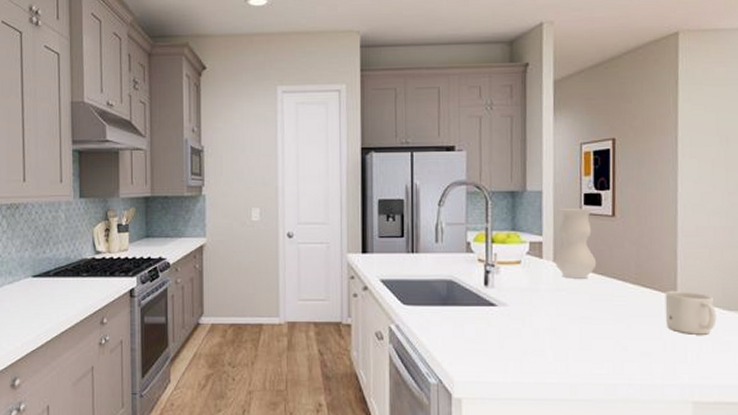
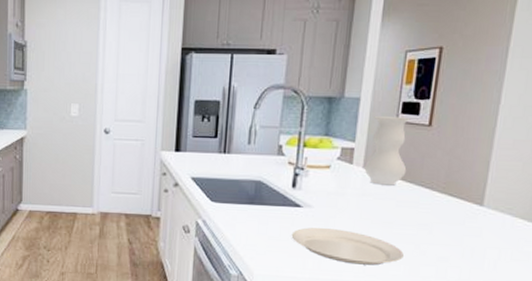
plate: none [489,326,605,365] -> present [291,227,404,266]
mug: present [664,290,717,335] -> none [467,200,521,245]

